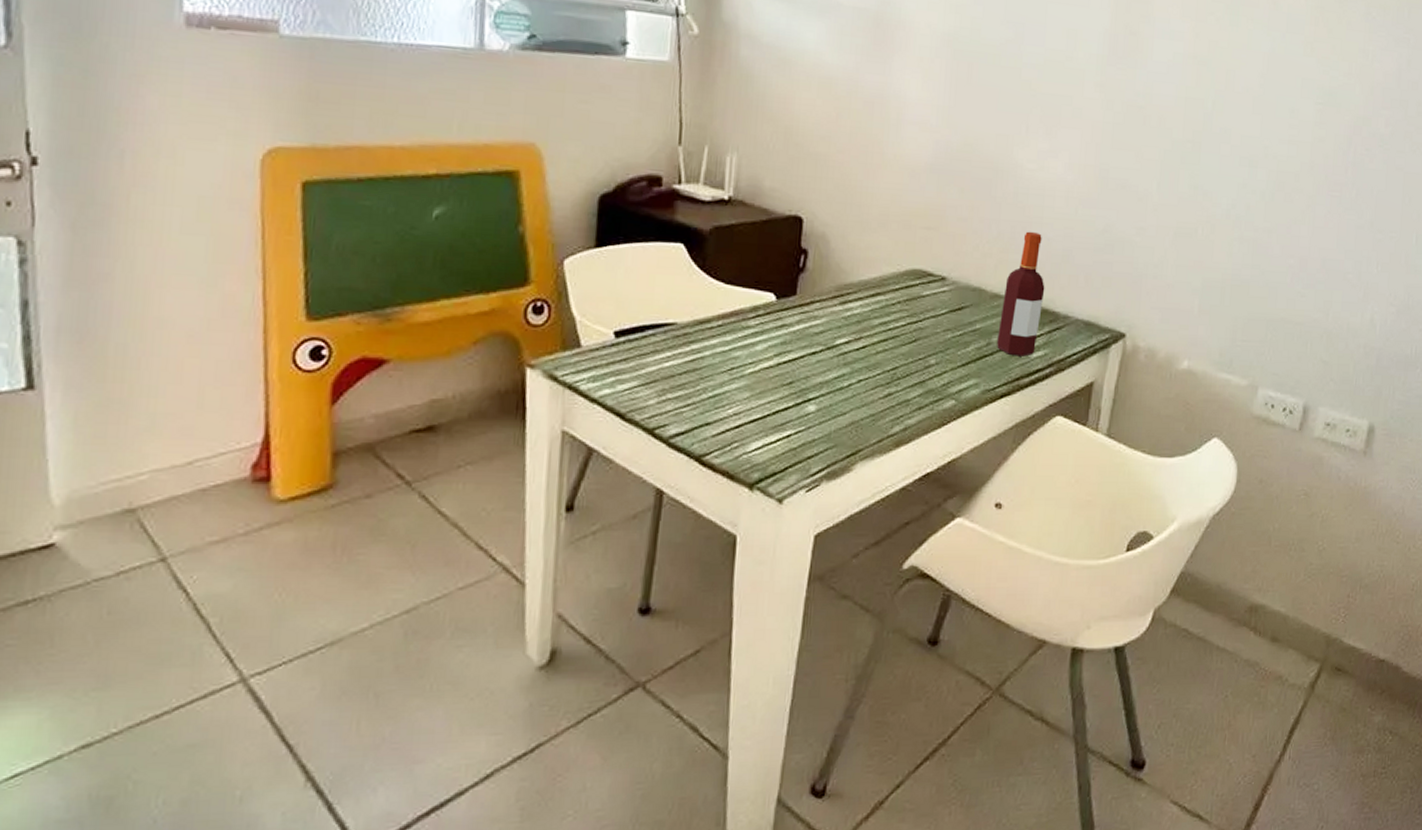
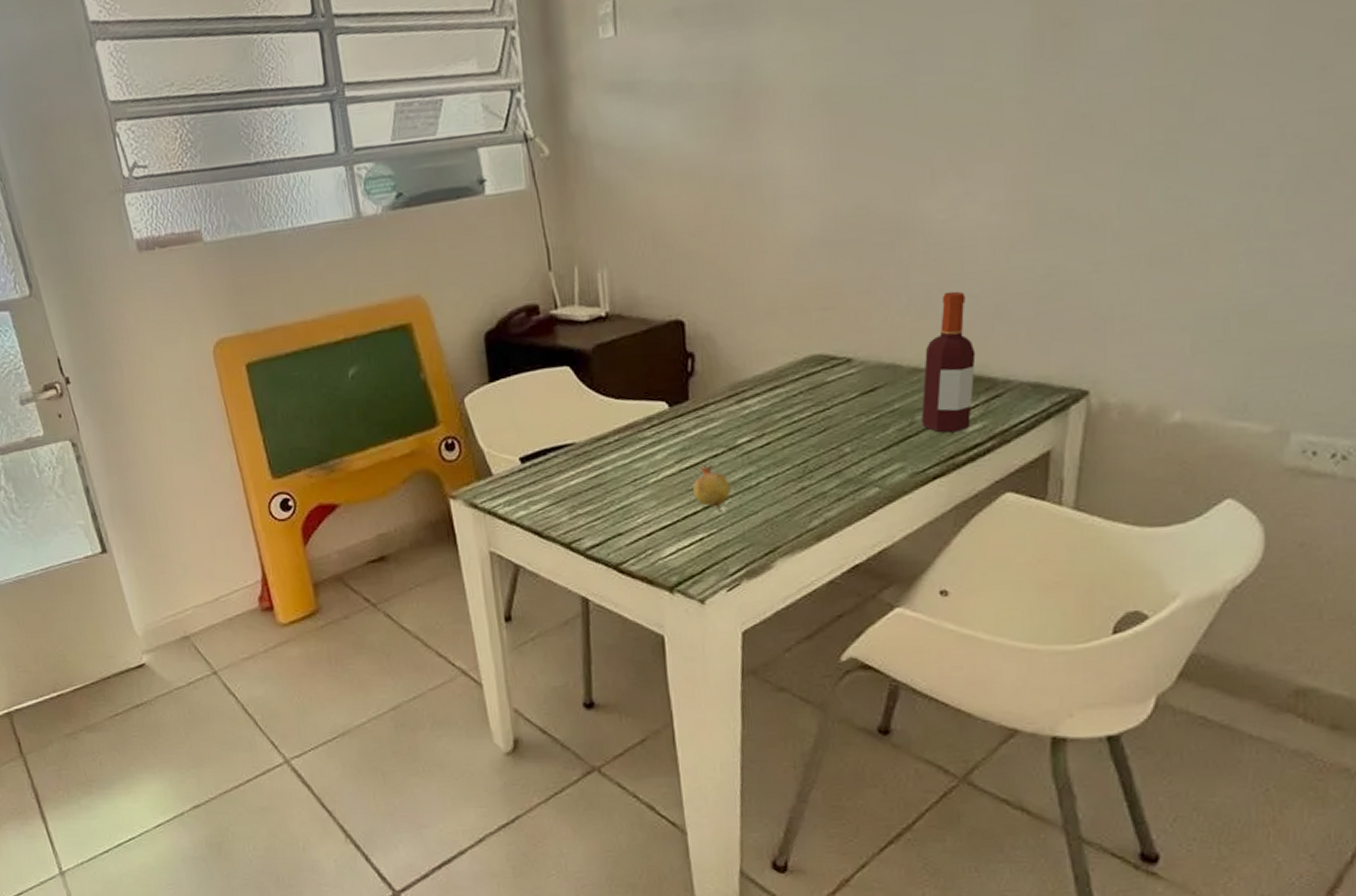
fruit: none [786,361,824,411] -> present [692,465,731,513]

